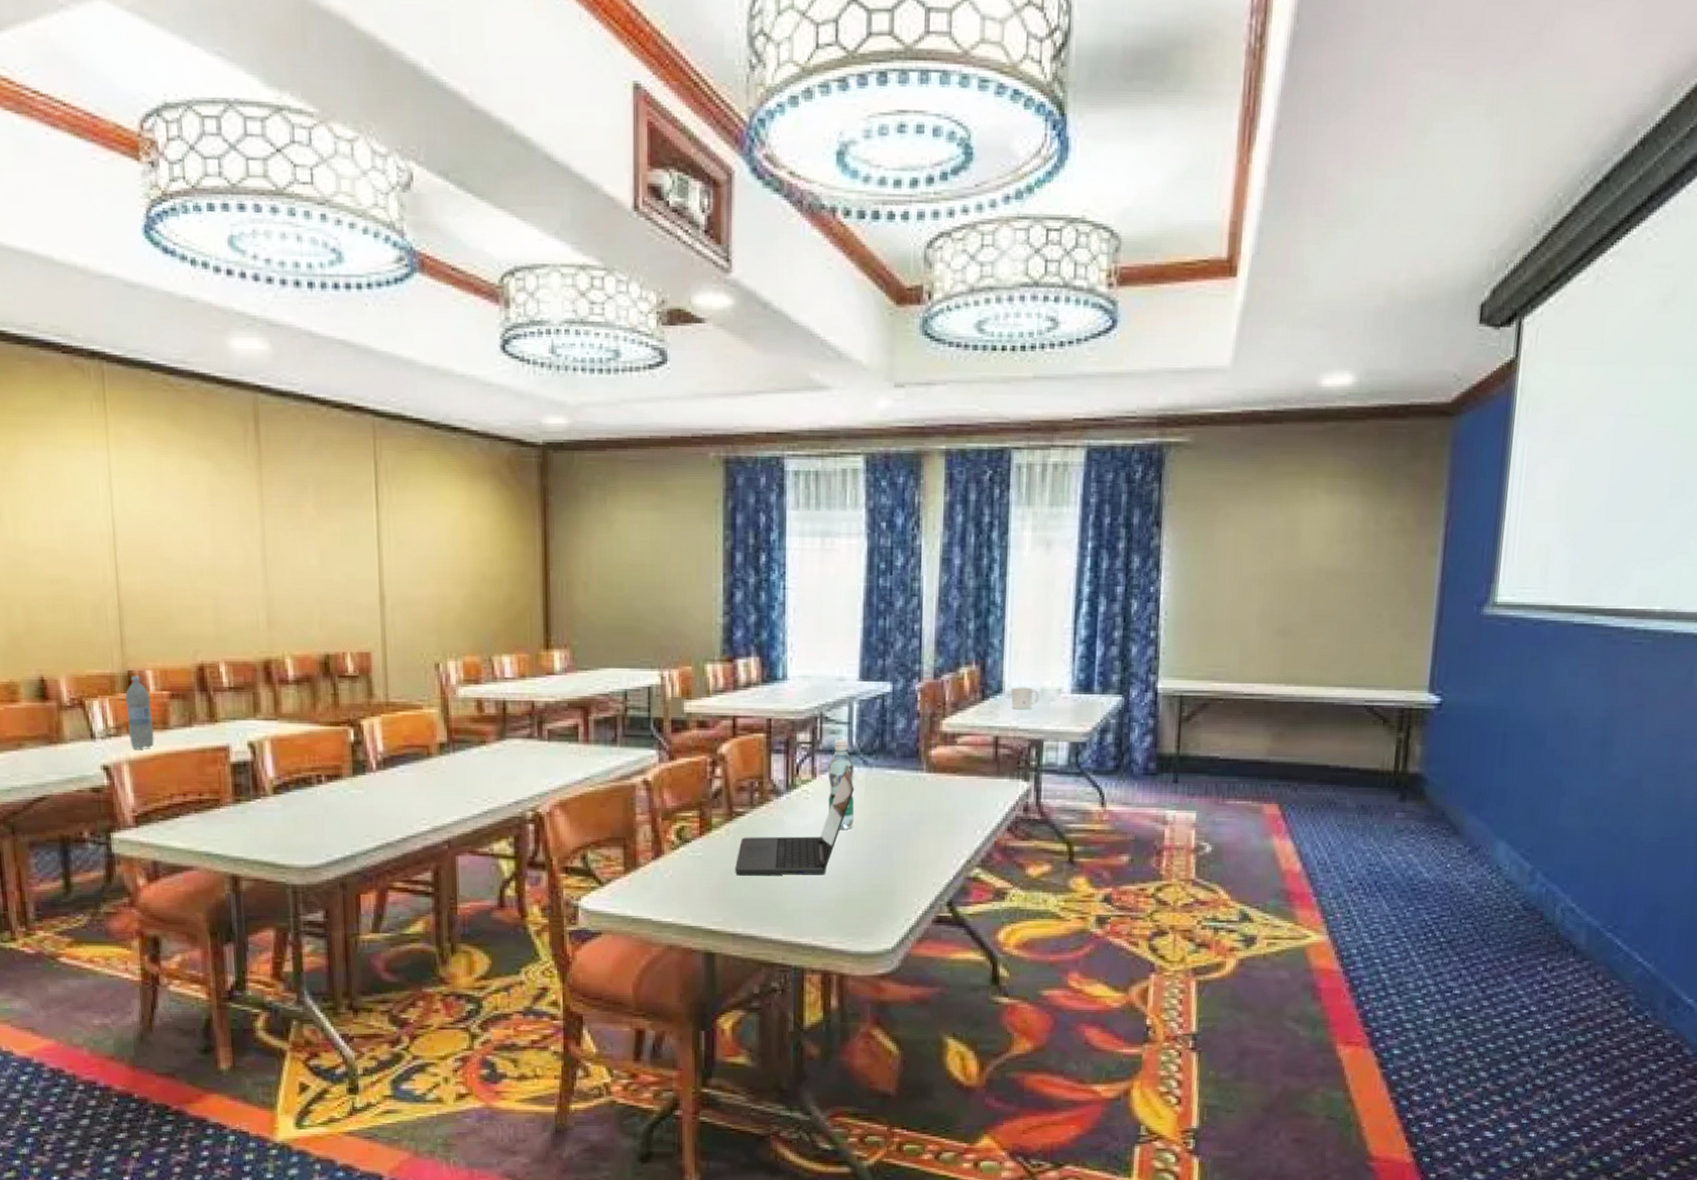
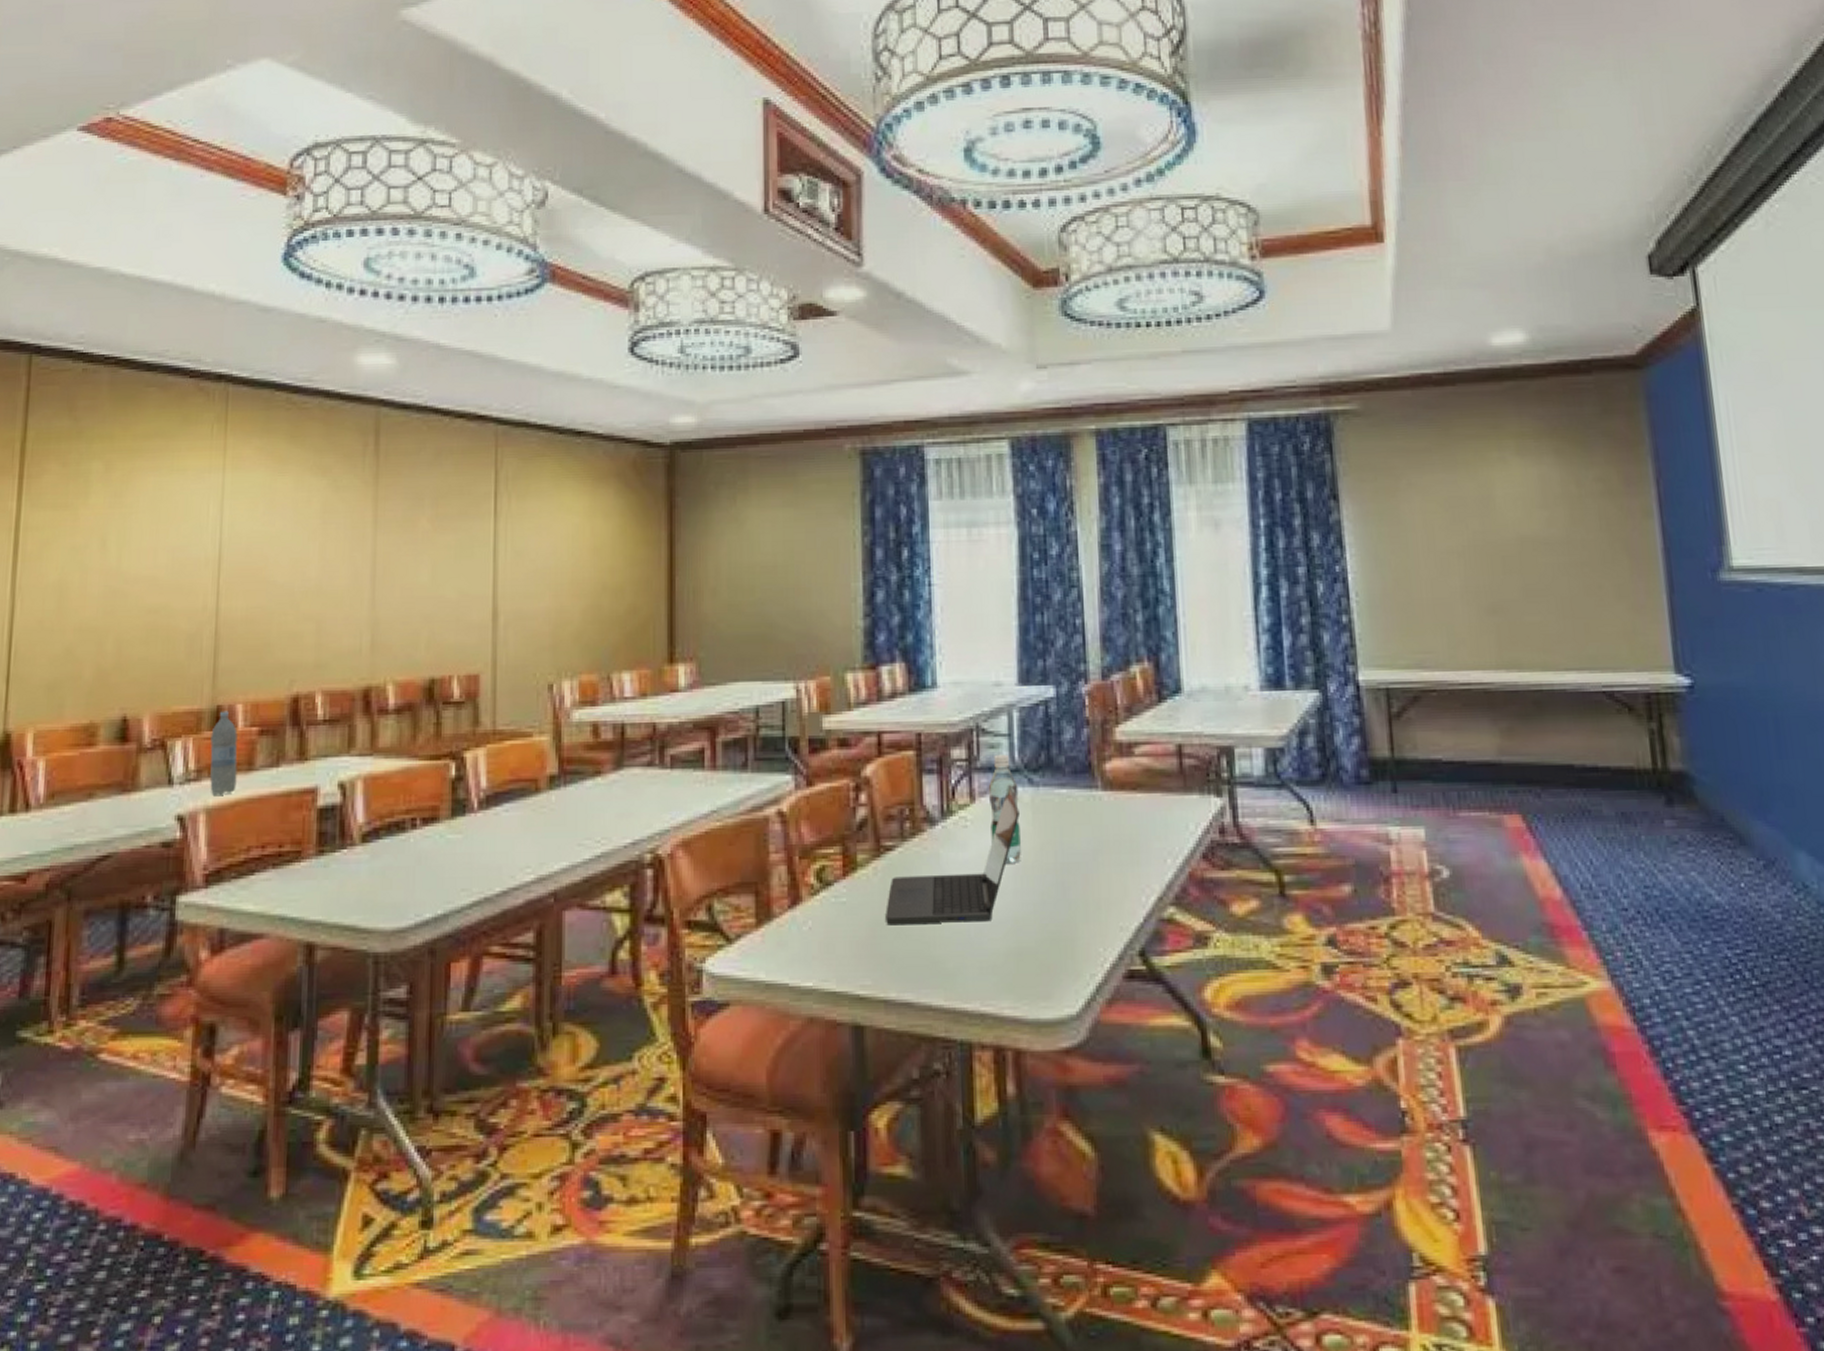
mug: present [1011,687,1039,710] -> none [1191,685,1224,712]

